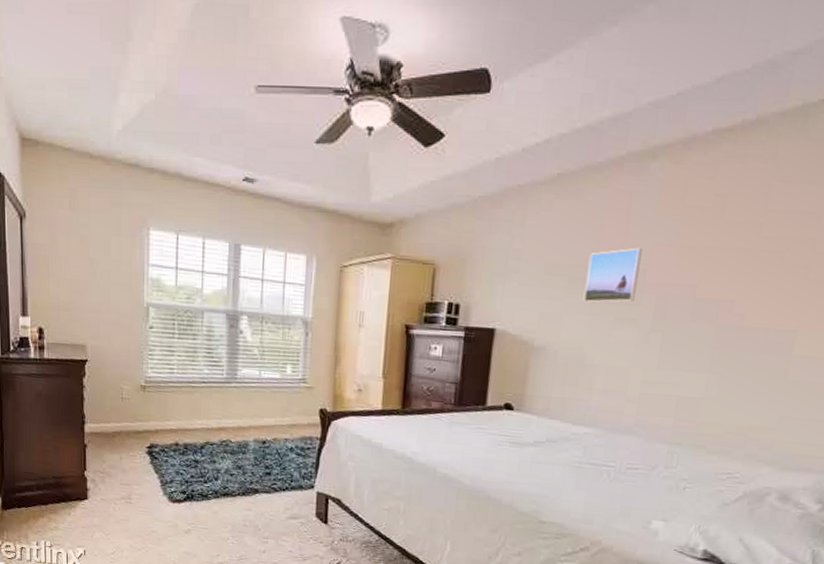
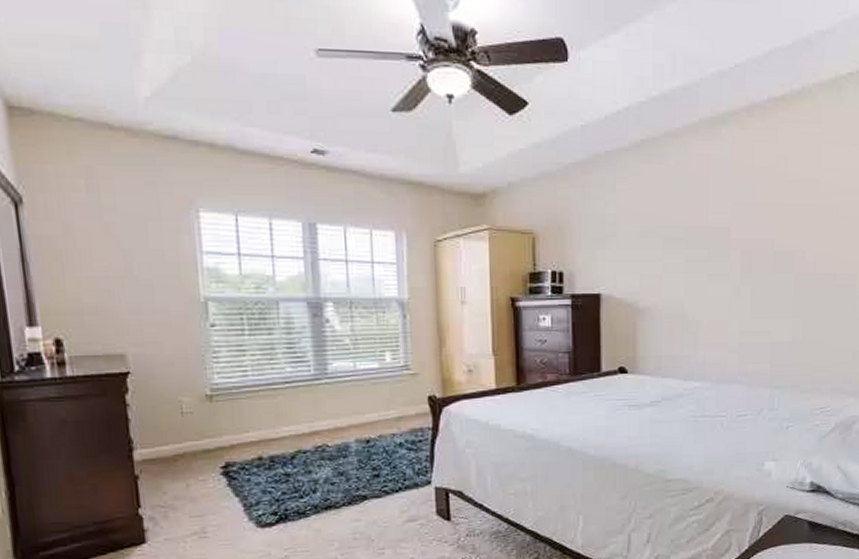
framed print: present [583,247,642,303] -> none [678,207,724,262]

